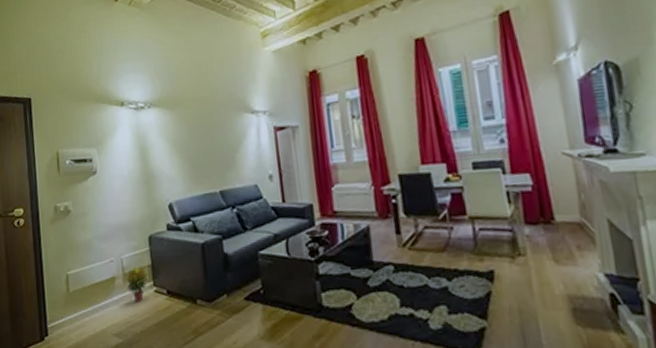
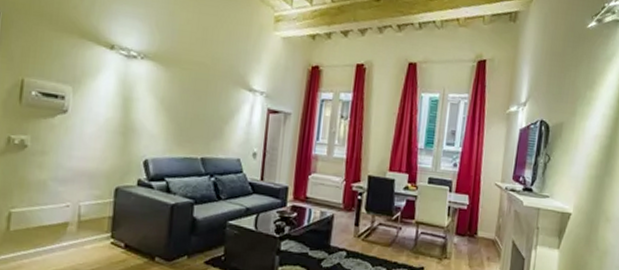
potted plant: present [125,266,149,302] -> none [79,215,108,251]

